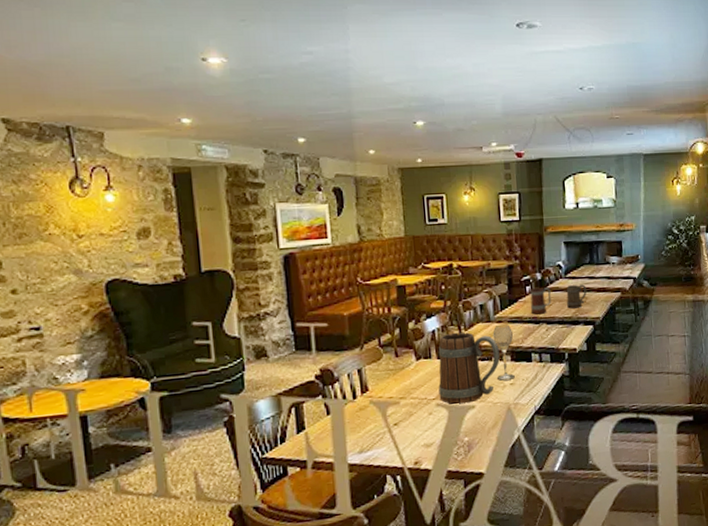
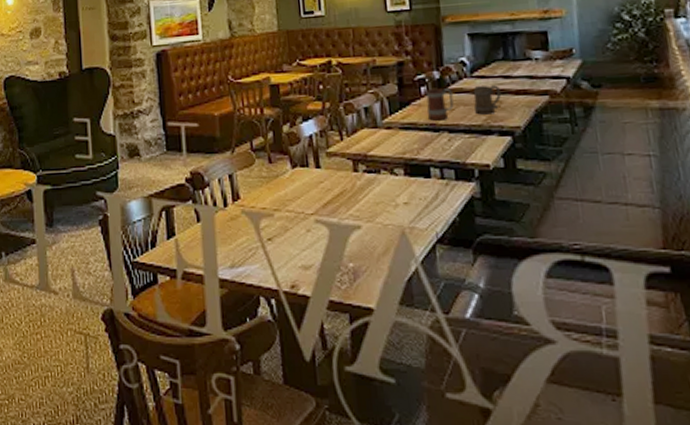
beer mug: present [438,332,500,404] -> none [316,138,390,223]
wineglass: present [493,324,515,381] -> none [380,130,410,198]

